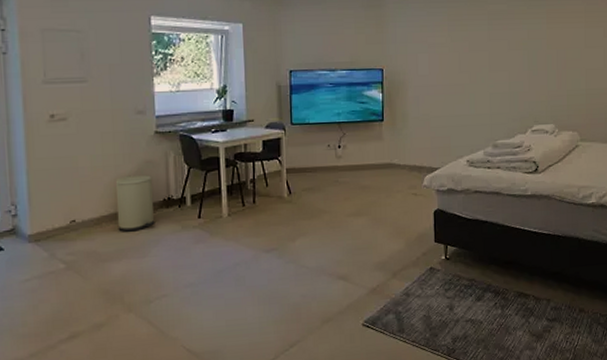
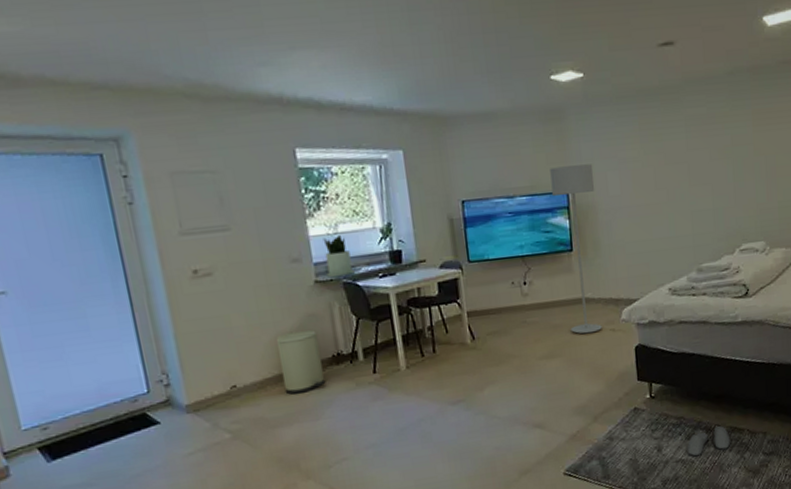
planter: none [166,92,191,130] -> present [322,234,355,278]
floor lamp: none [368,46,407,196] -> present [550,164,602,335]
slippers: none [476,290,516,318] -> present [686,426,730,457]

